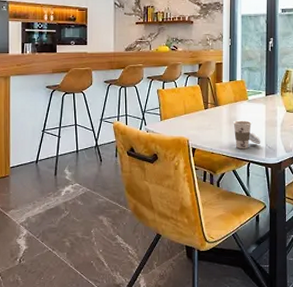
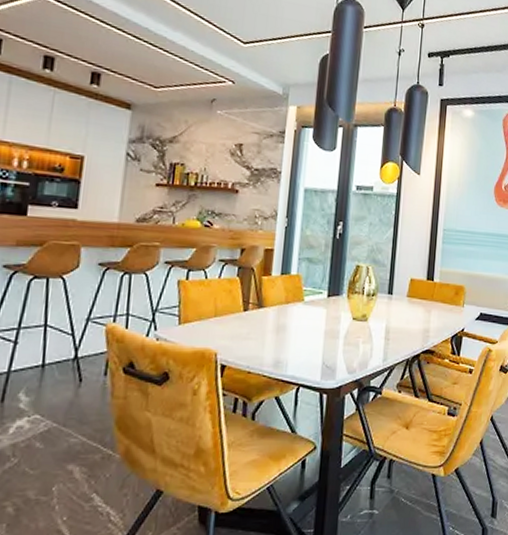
cup: present [233,120,261,149] -> none [281,328,317,368]

